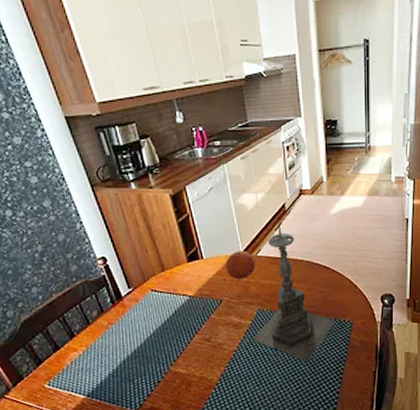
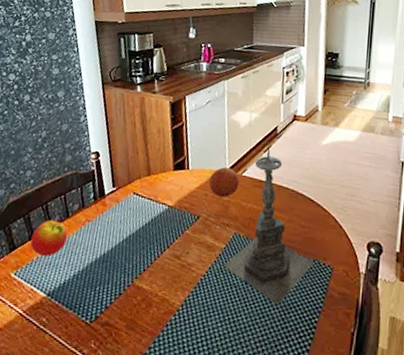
apple: none [56,329,93,364] -> present [30,220,68,257]

